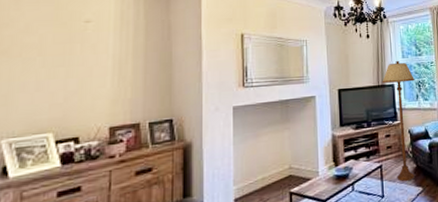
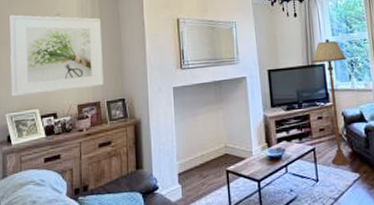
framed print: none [12,18,147,118] -> present [9,14,103,97]

